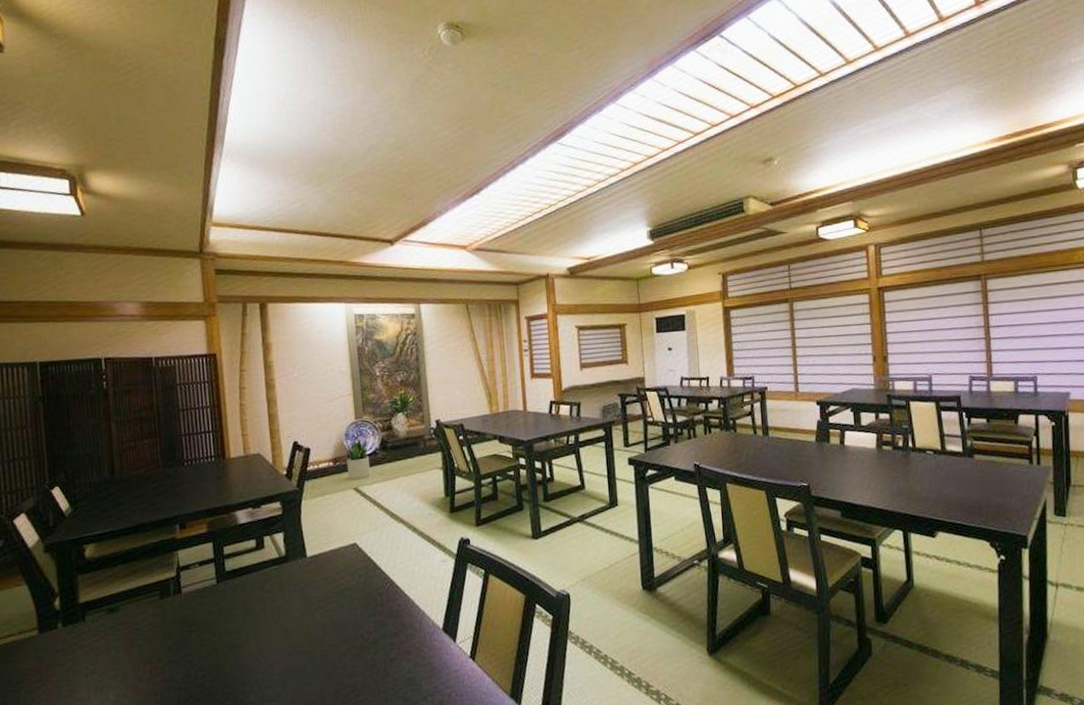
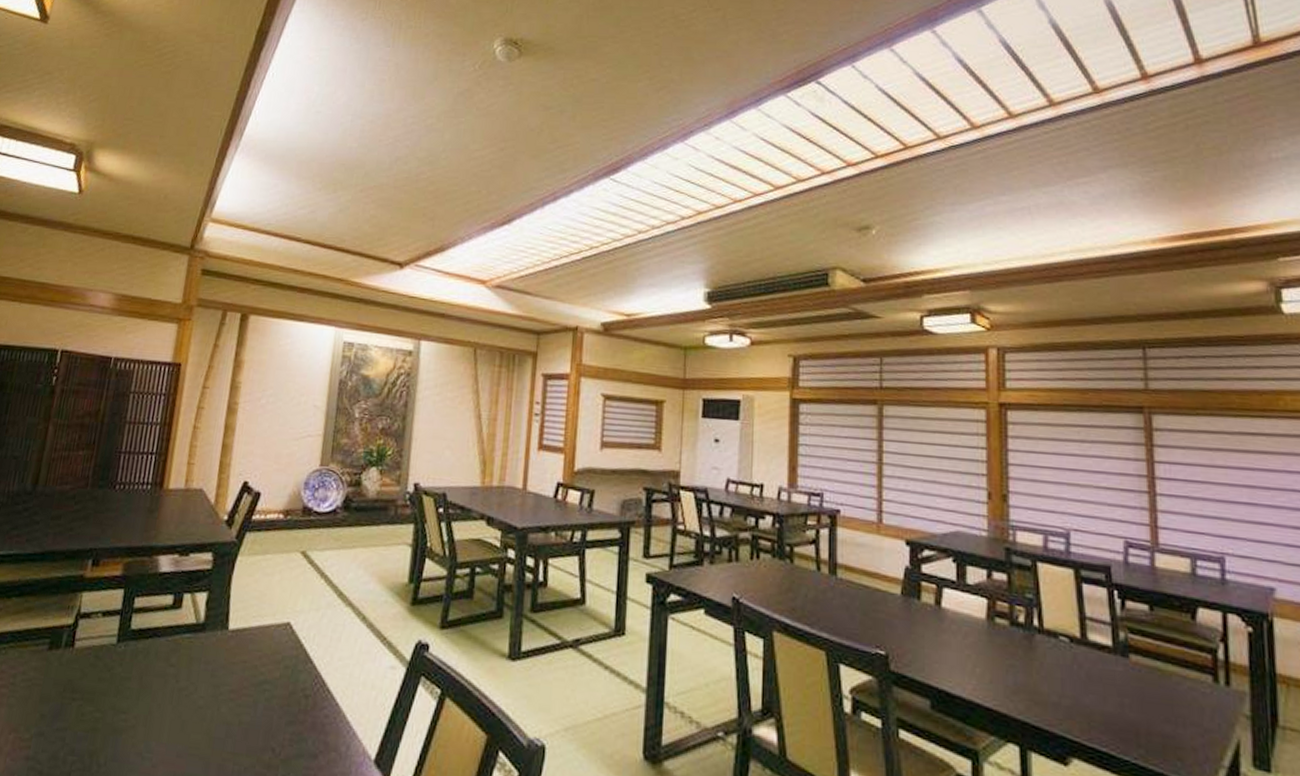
planter: present [346,437,370,480] -> none [298,490,329,543]

